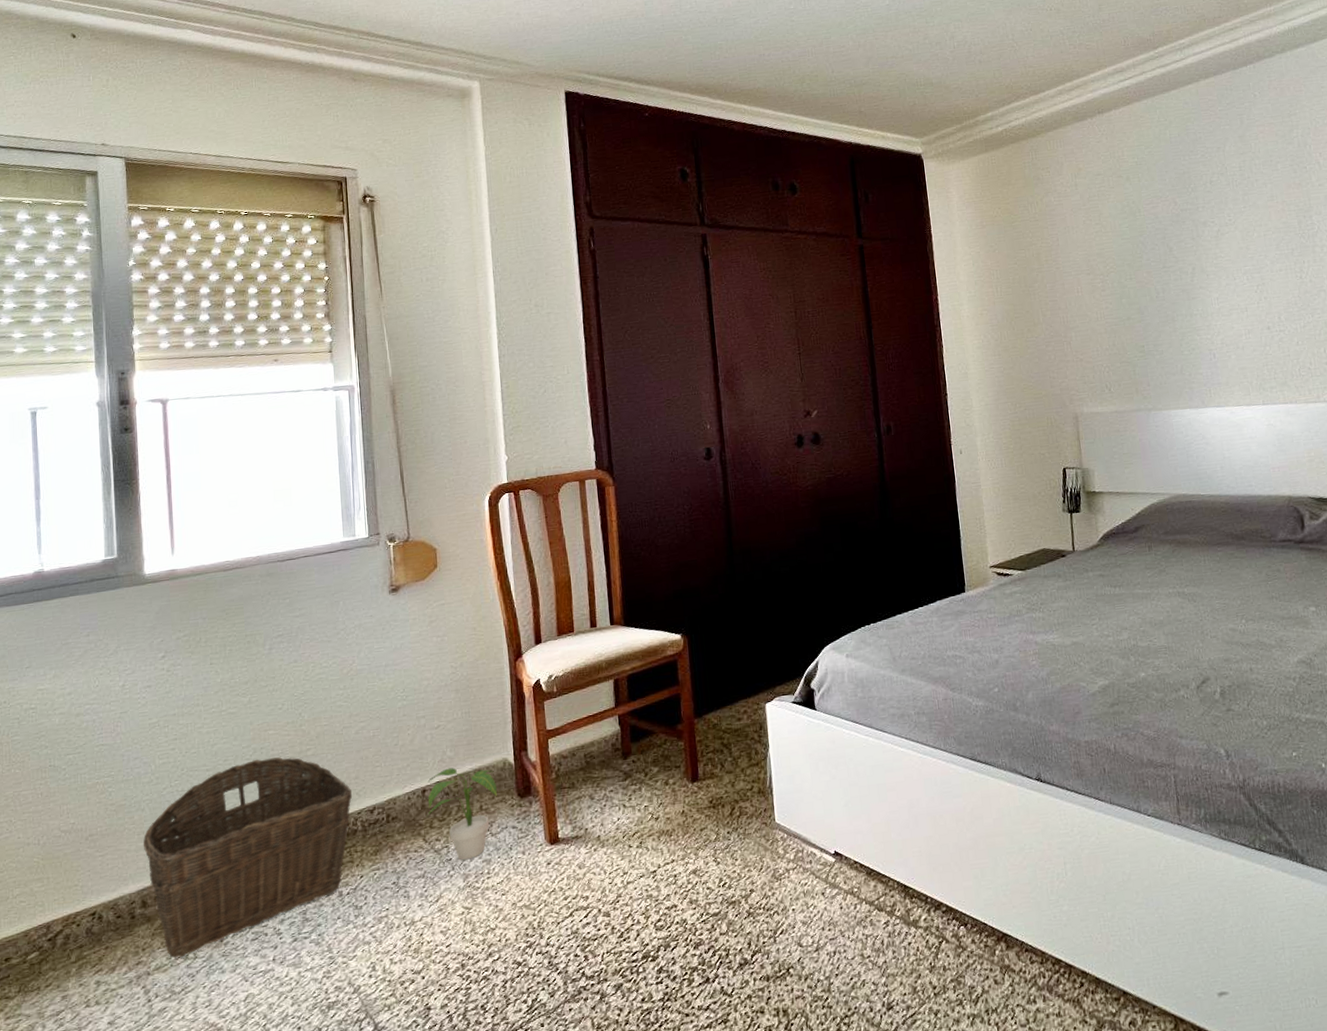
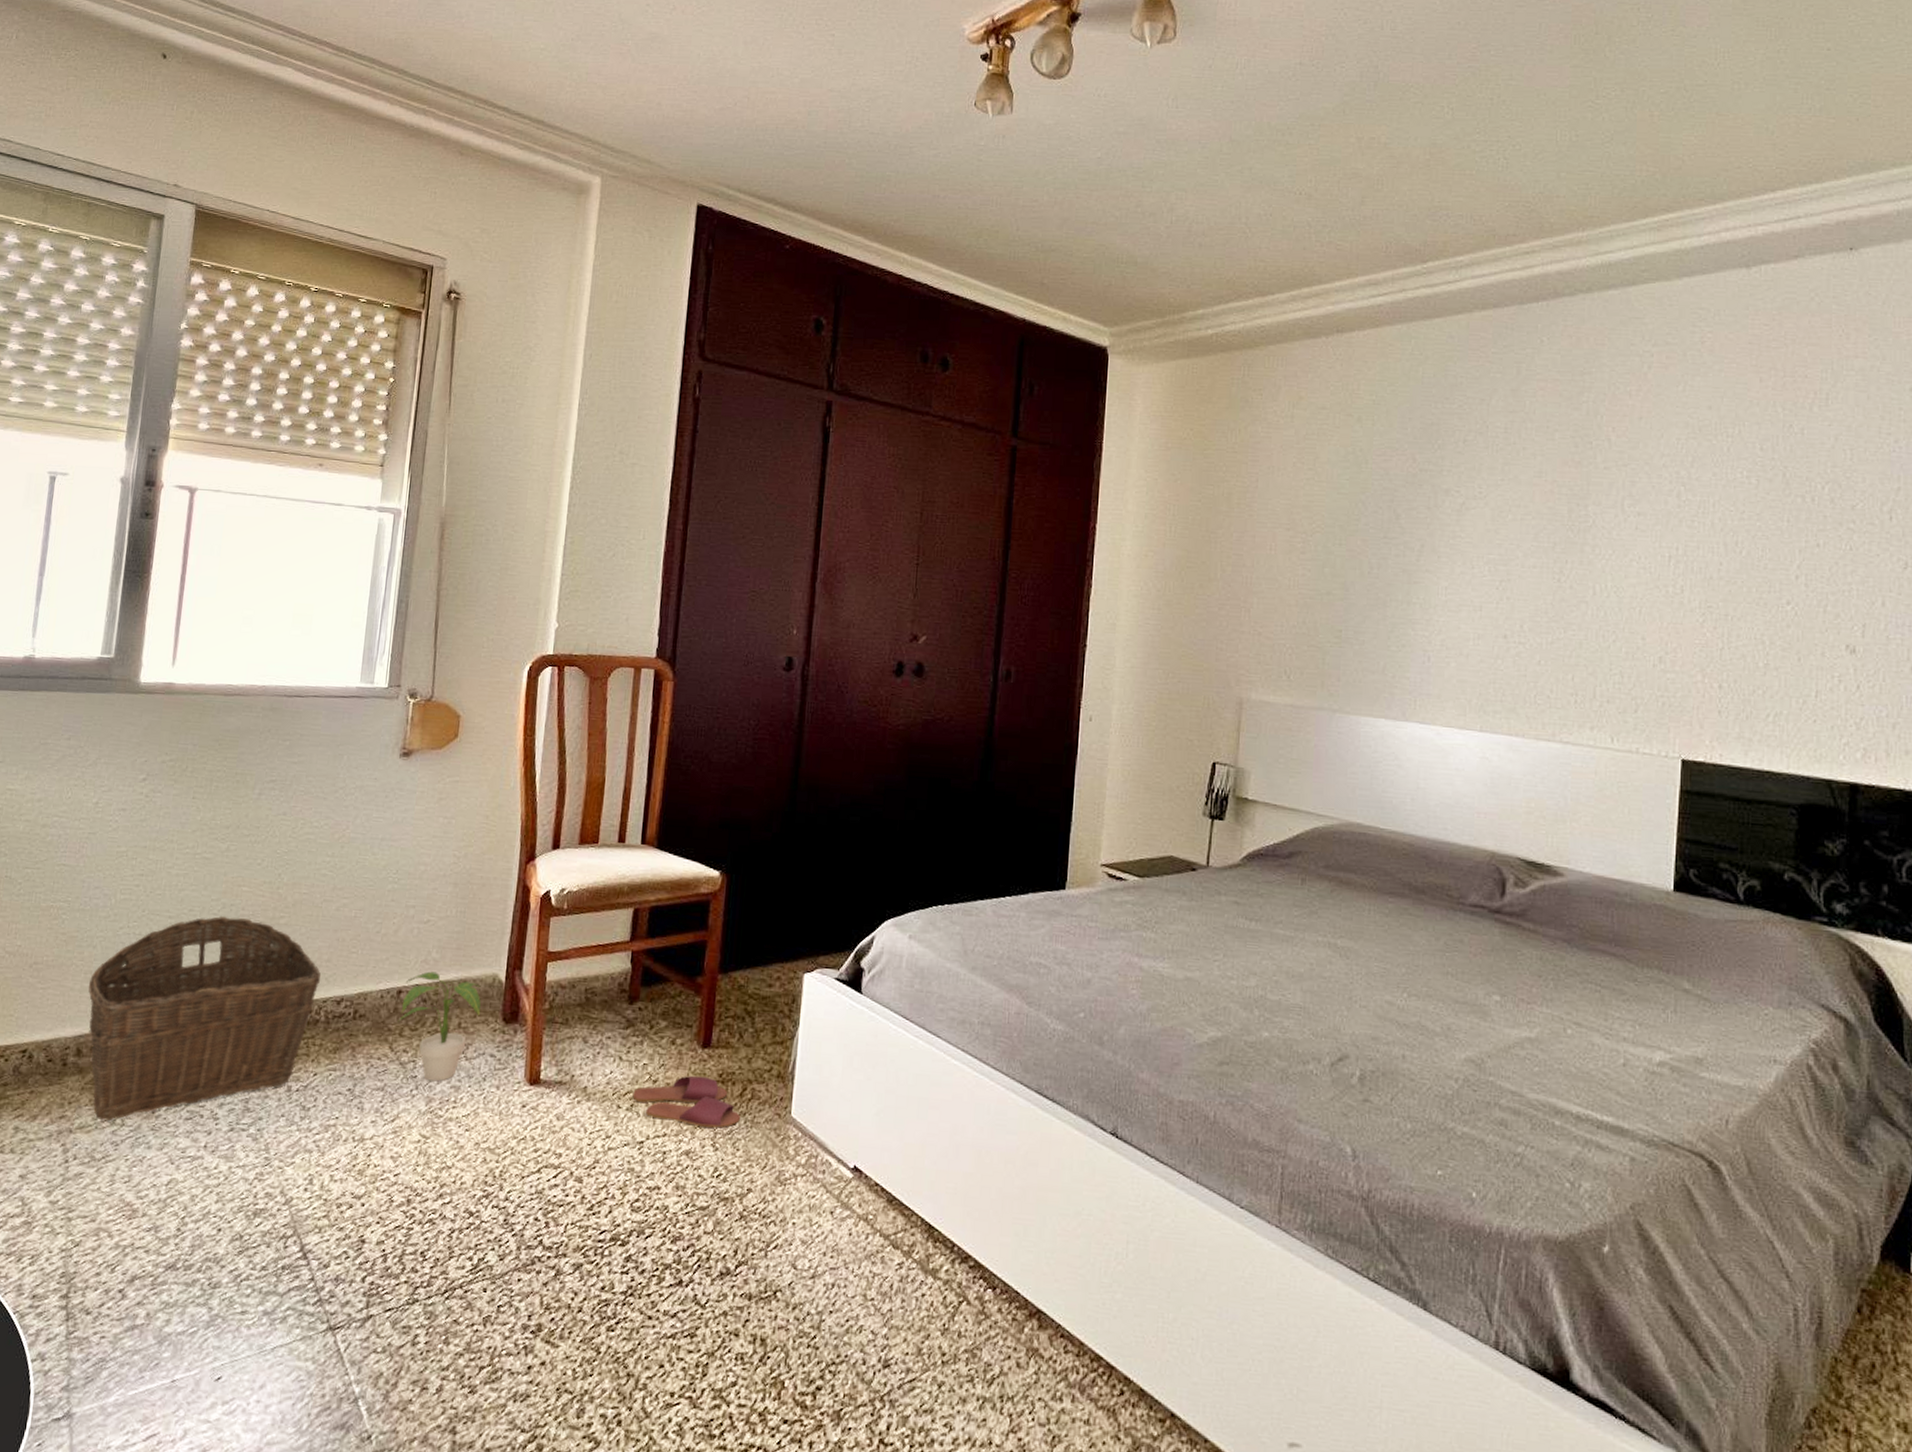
slippers: none [640,805,735,849] -> present [632,1075,741,1128]

